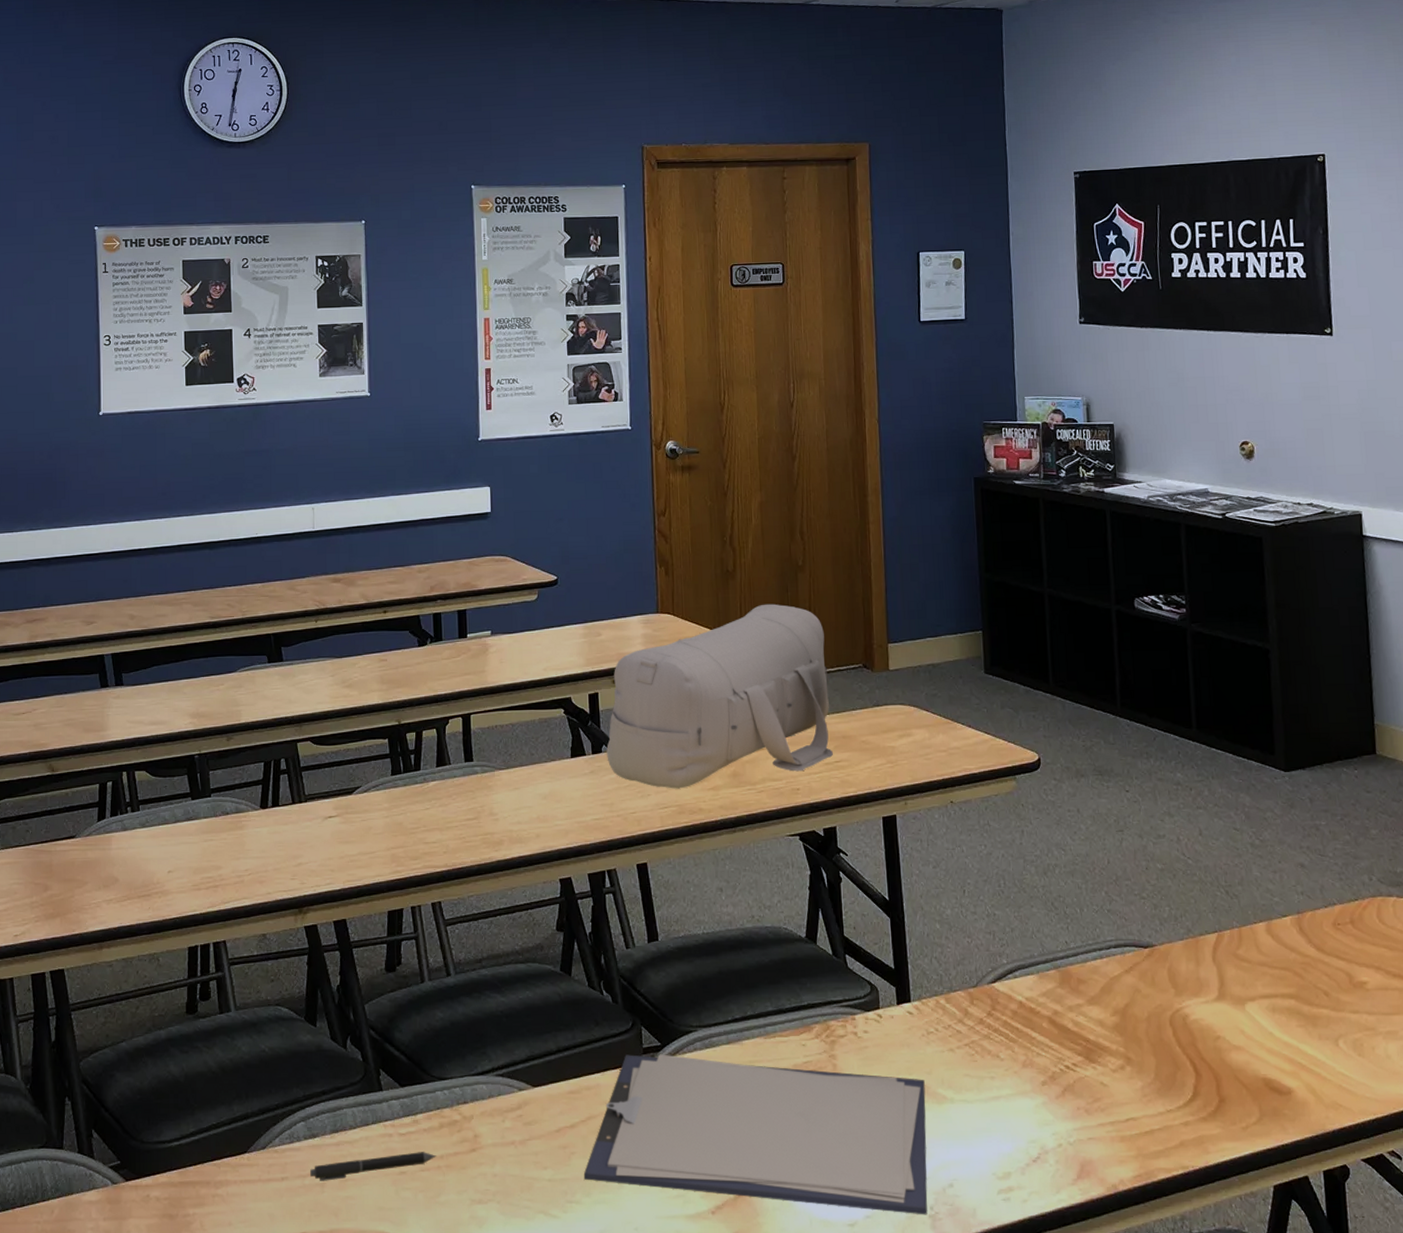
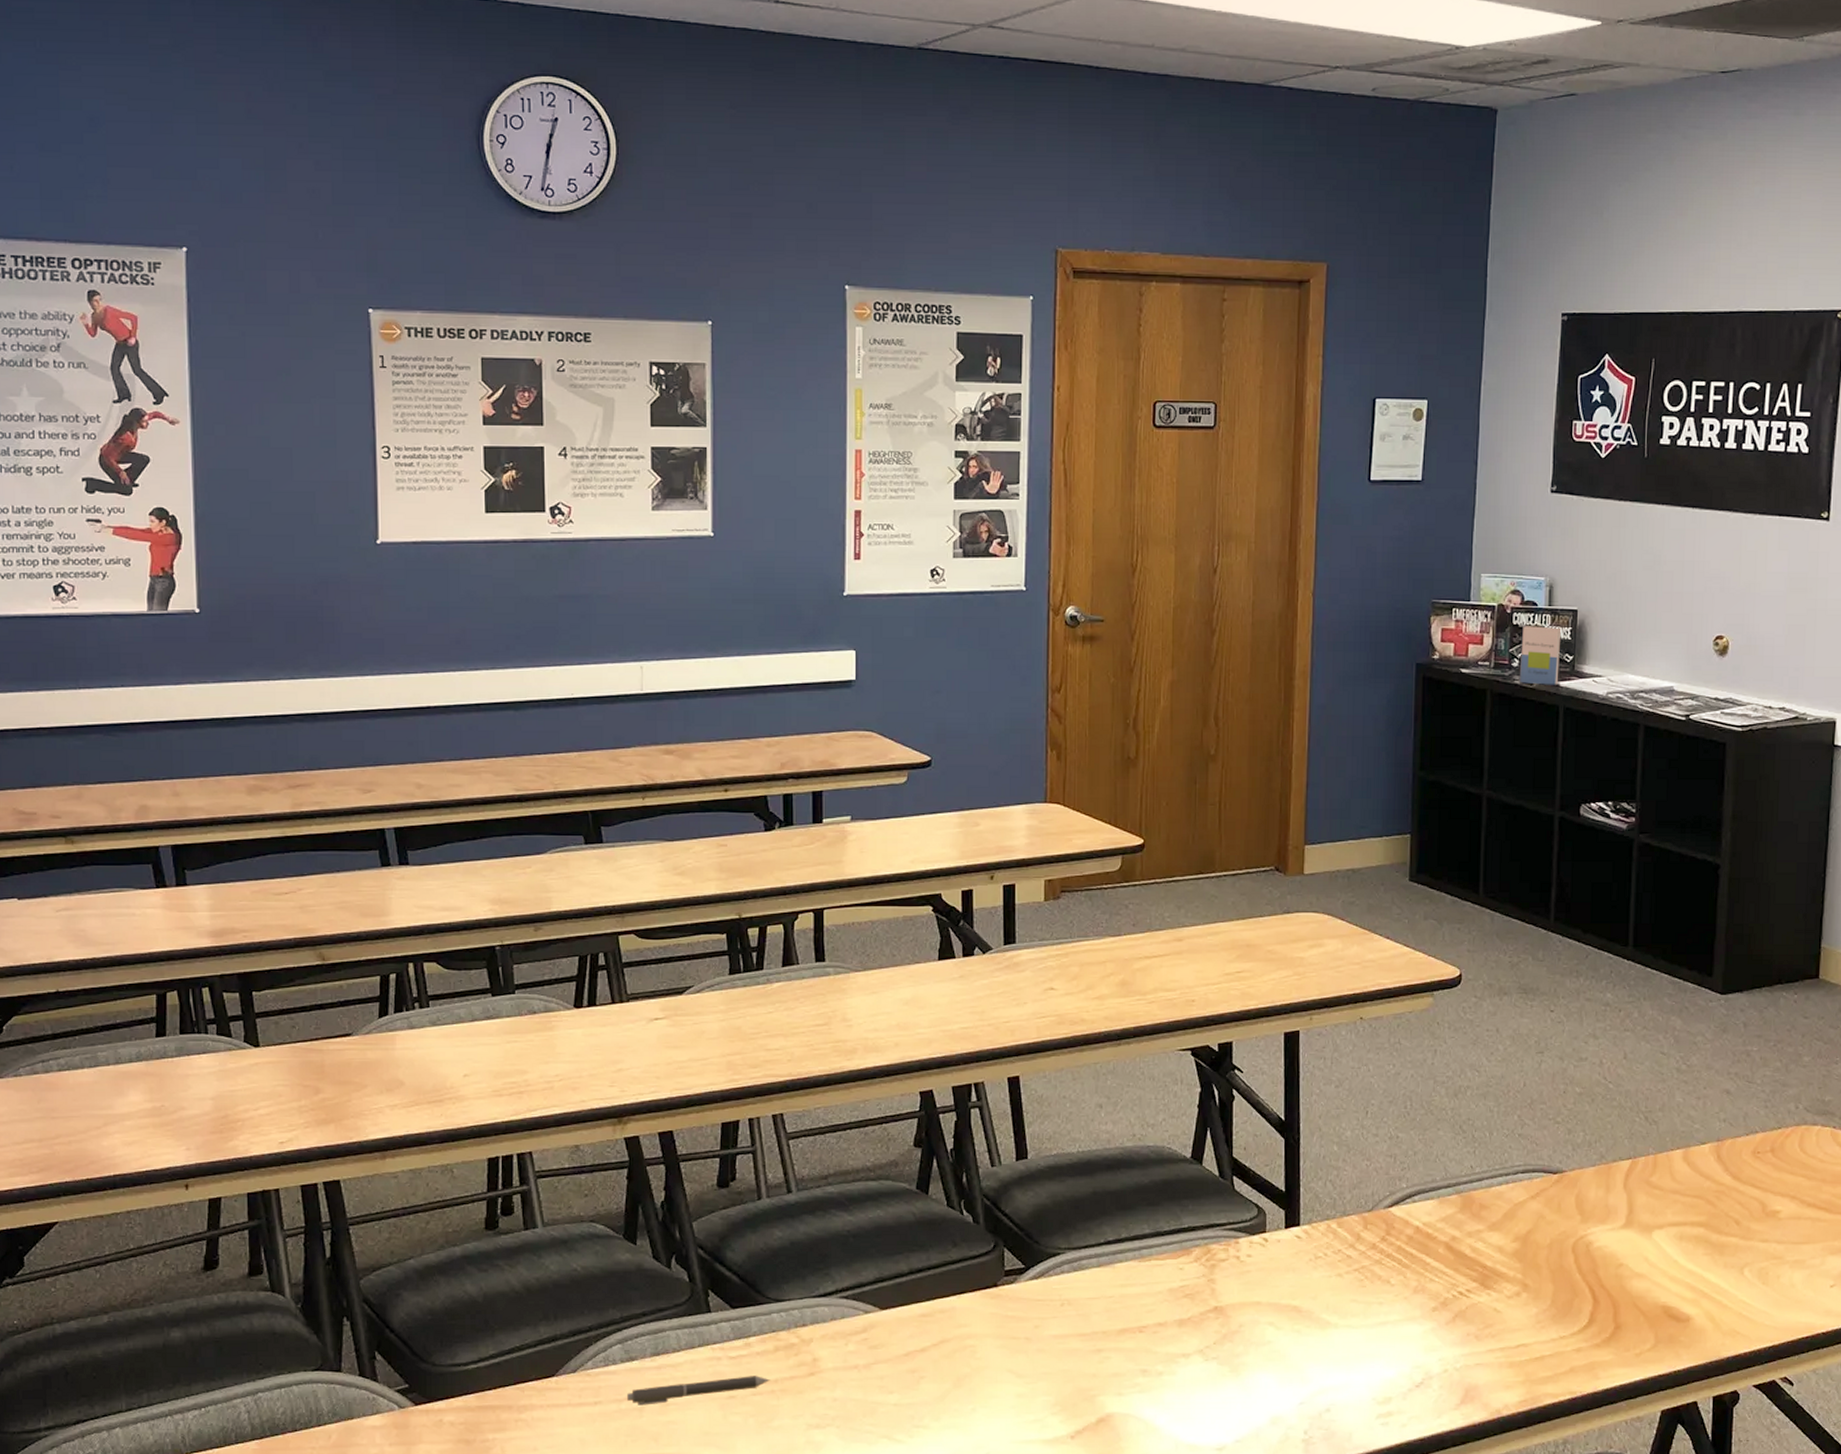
notepad: present [583,1054,928,1215] -> none [933,1277,1308,1440]
duffel bag: present [606,603,833,789] -> none [979,796,1236,997]
book: none [1065,440,1103,493] -> present [1519,626,1562,686]

